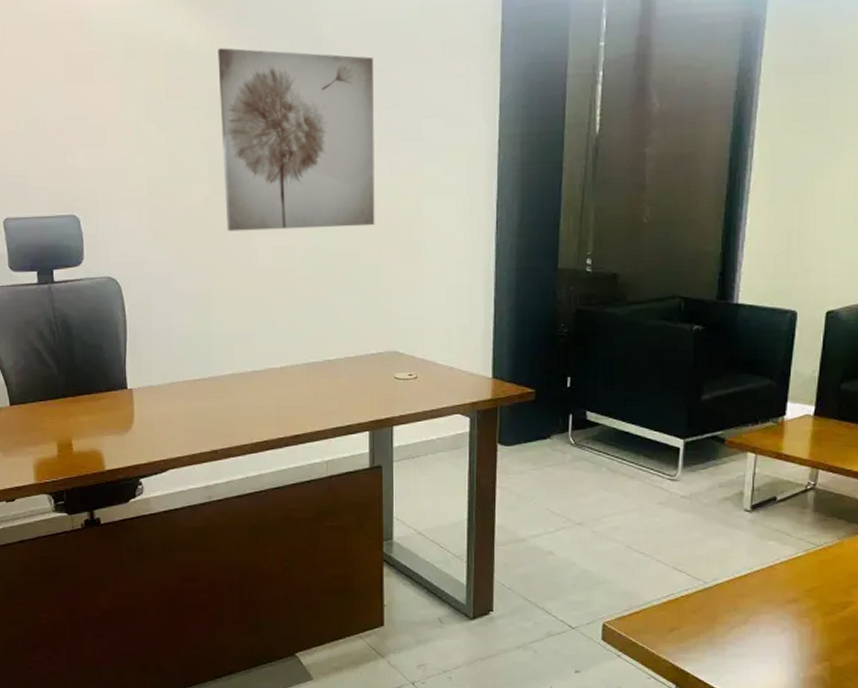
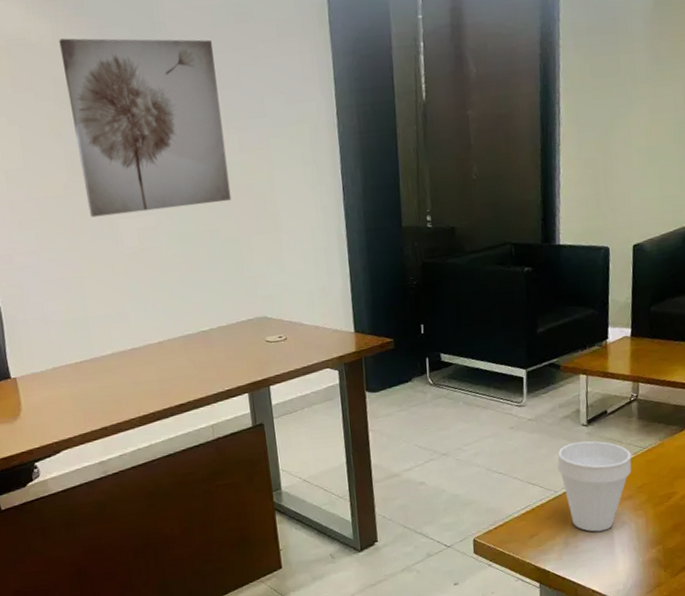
cup: none [711,528,801,635] -> present [557,440,632,532]

